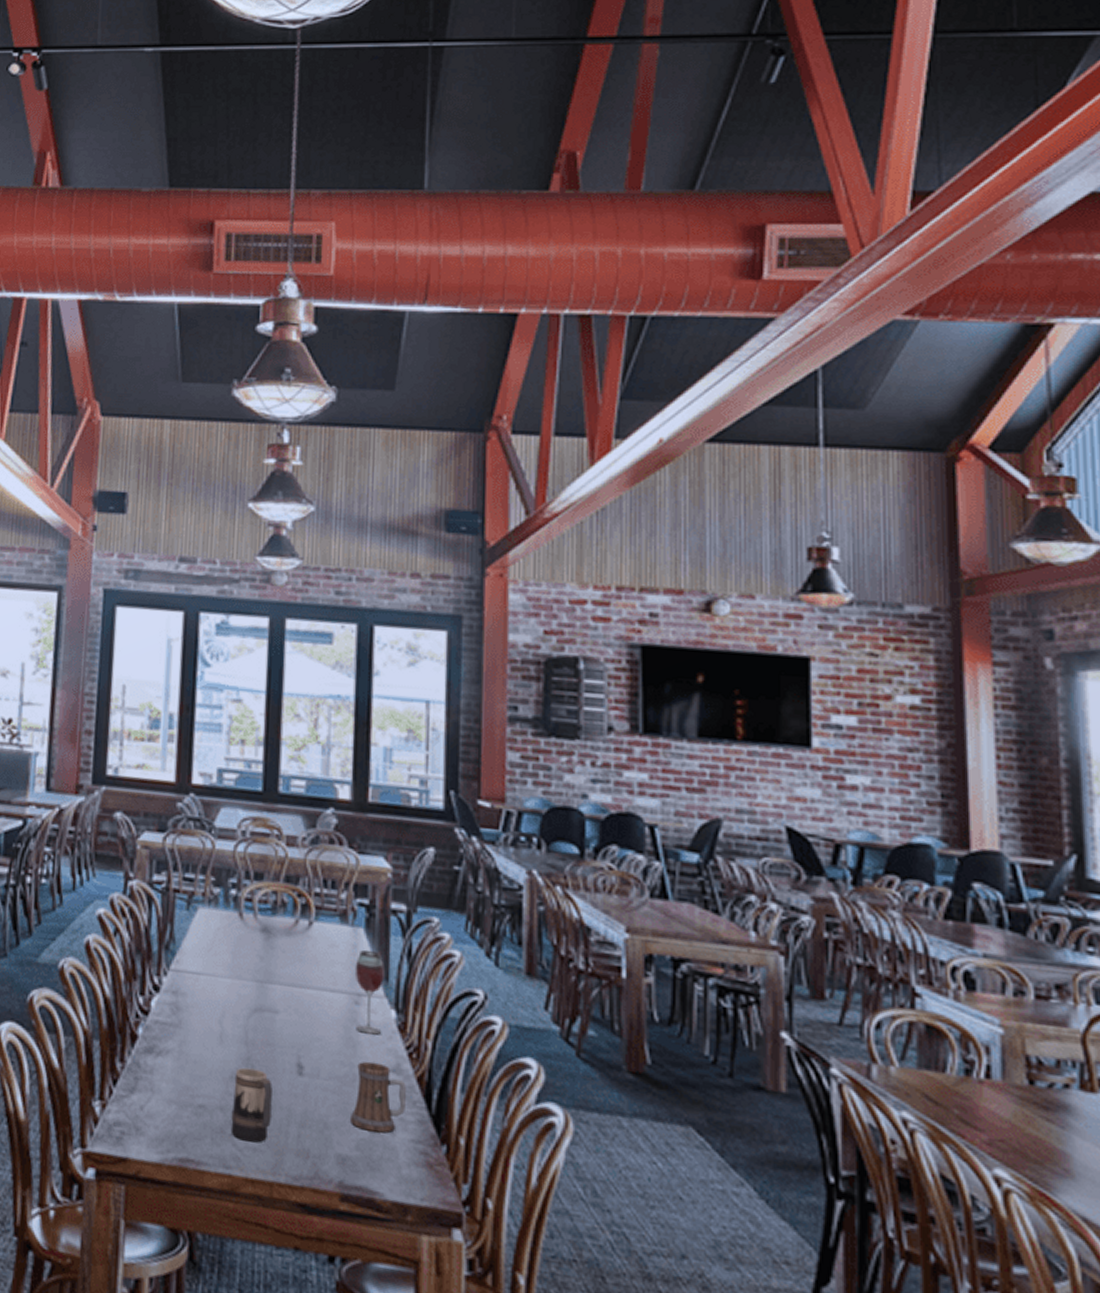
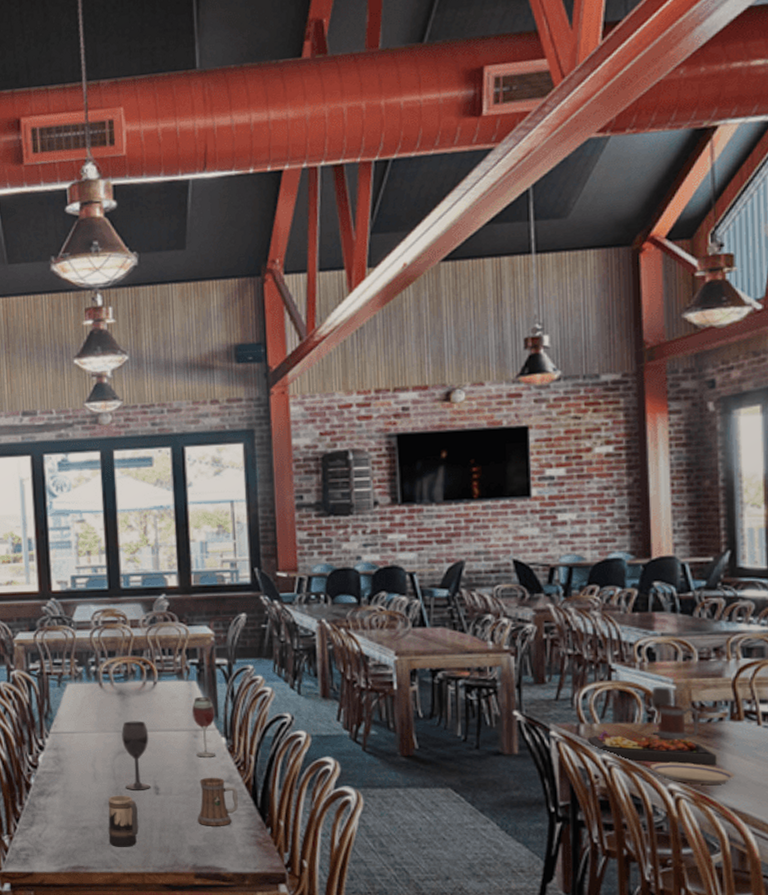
wine glass: none [260,969,297,1067] -> present [121,721,150,790]
food platter: none [880,1074,1062,1152] -> present [587,728,717,766]
plate: none [968,1135,1087,1180] -> present [650,763,735,785]
wine glass: none [969,1027,1001,1095] -> present [651,687,674,735]
beer mug: none [978,1054,1036,1109] -> present [657,705,699,742]

